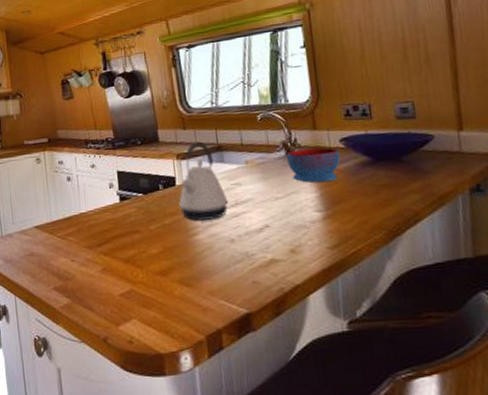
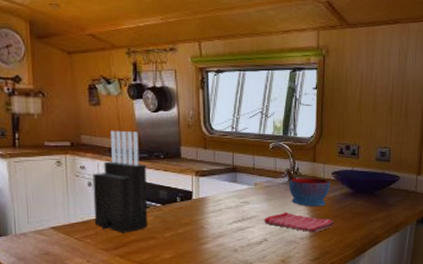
knife block: none [71,120,131,228] -> present [92,130,147,233]
kettle: present [179,141,229,221] -> none [193,161,236,232]
dish towel: none [262,191,354,214] -> present [264,212,335,233]

